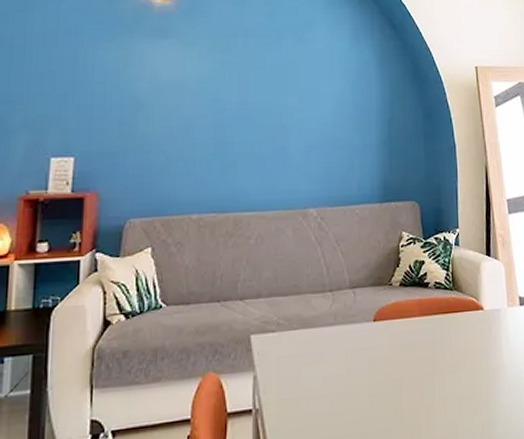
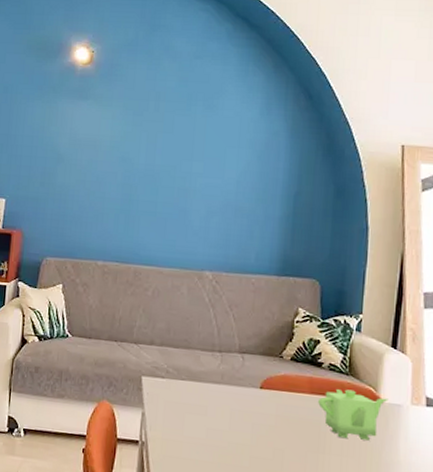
teapot: none [428,304,489,355] -> present [318,389,389,441]

